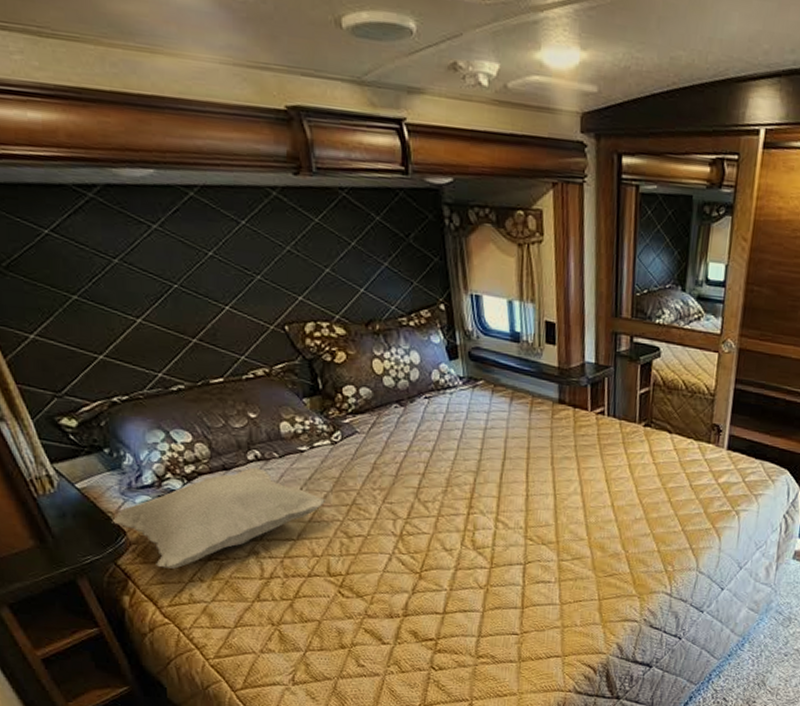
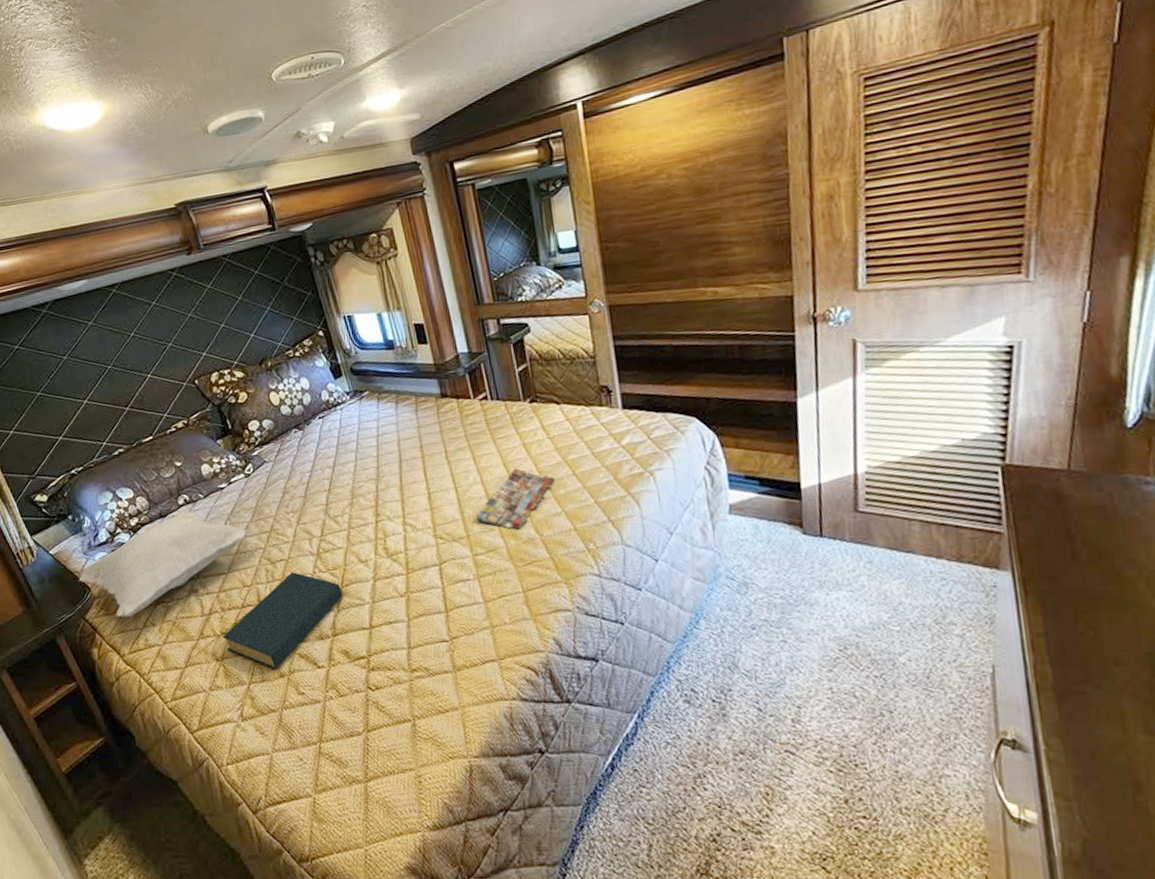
hardback book: none [282,549,420,641] -> present [223,572,343,670]
magazine: none [568,486,651,544] -> present [476,468,555,530]

